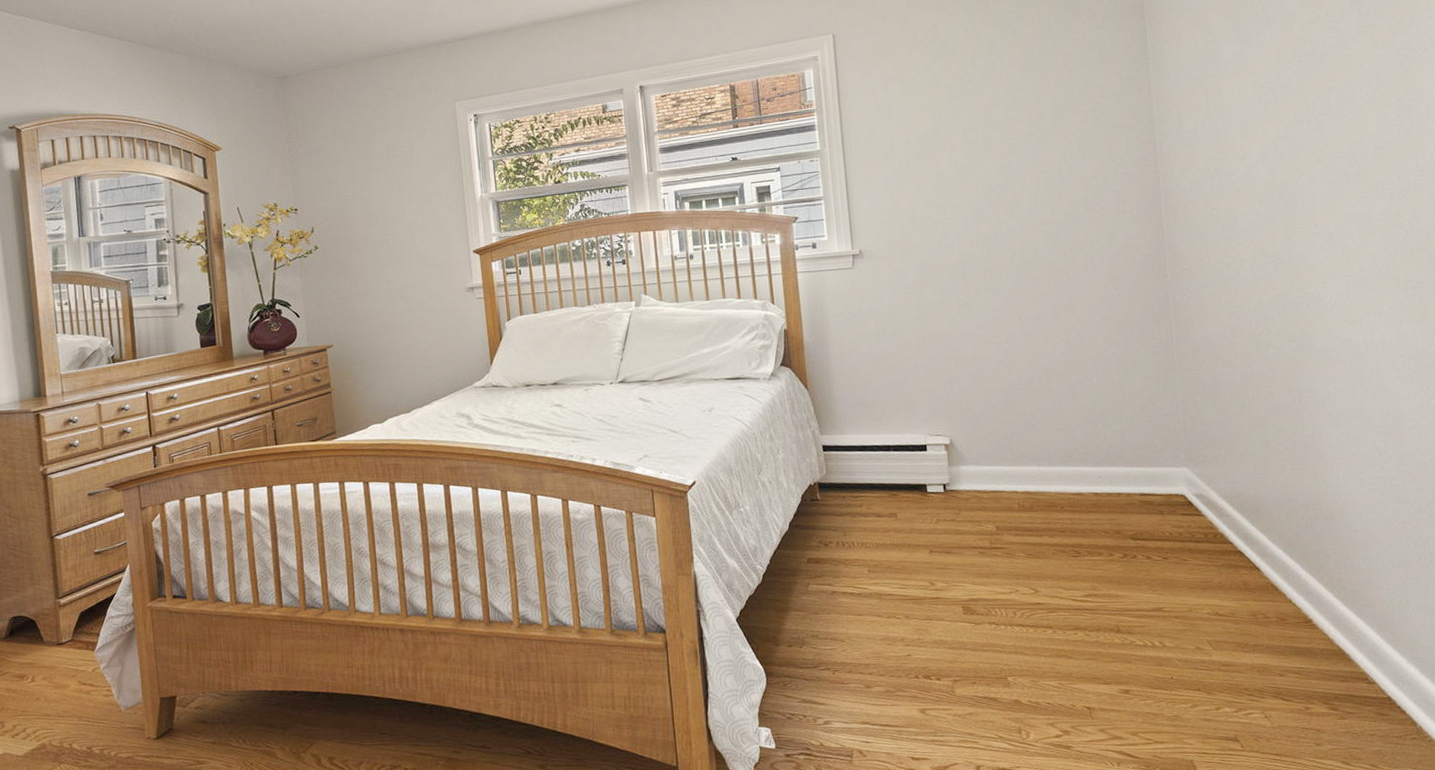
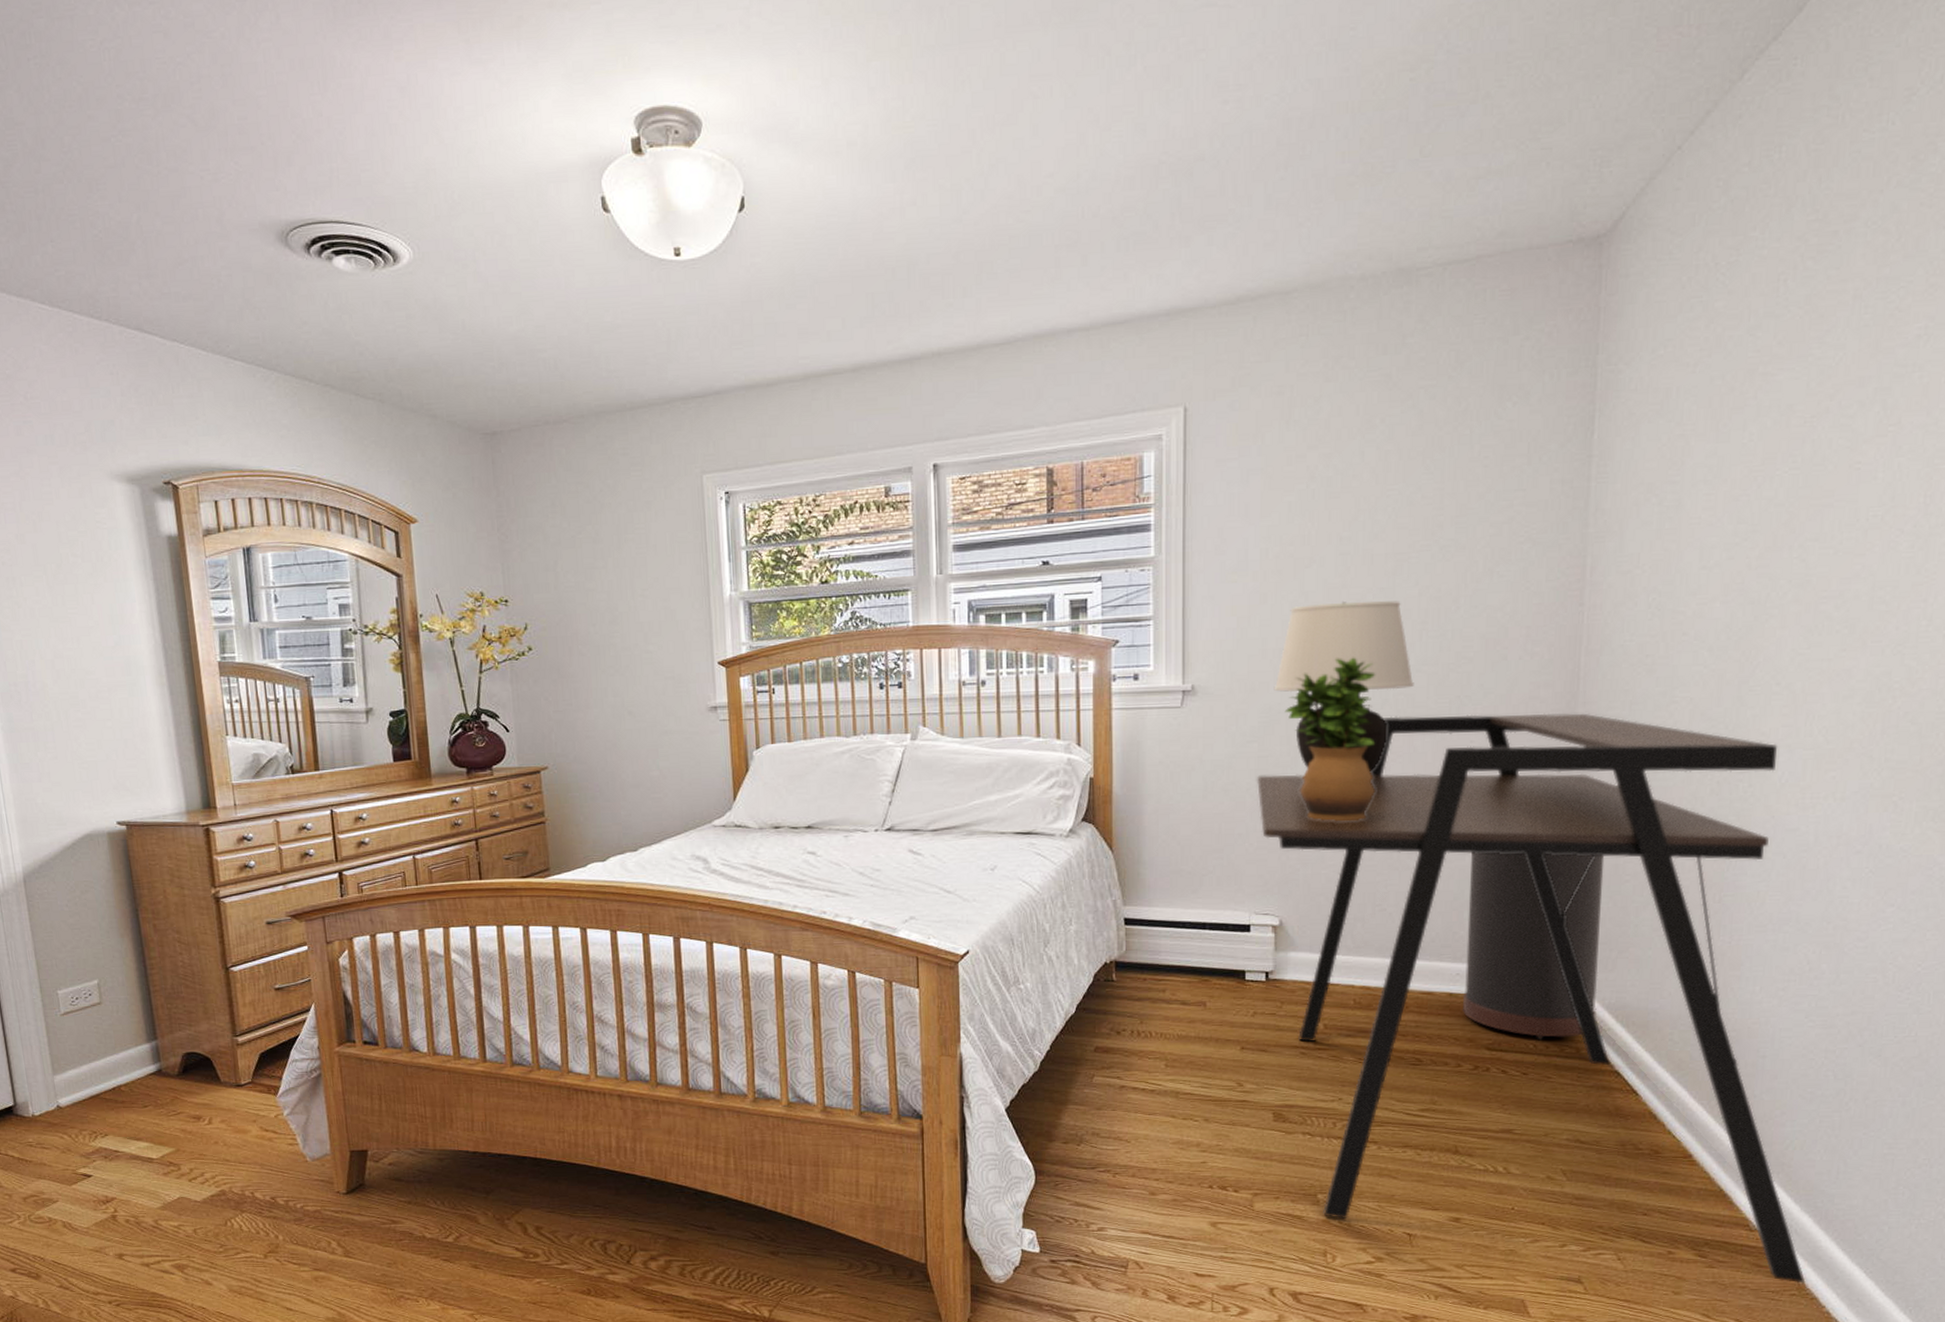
desk: none [918,256,1422,728] -> present [1256,713,1806,1284]
table lamp: none [925,175,1035,313] -> present [1274,601,1414,773]
potted plant: none [935,221,1015,355] -> present [1284,657,1376,821]
trash can: none [1098,370,1216,529] -> present [1462,852,1605,1041]

